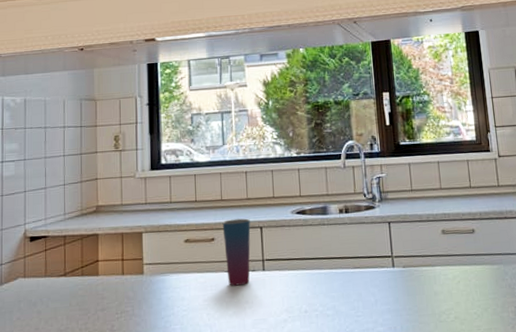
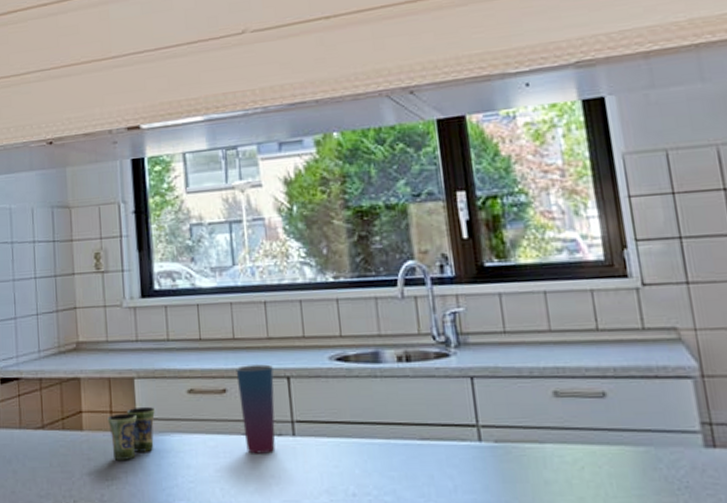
cup: none [119,254,159,298] -> present [107,406,156,460]

